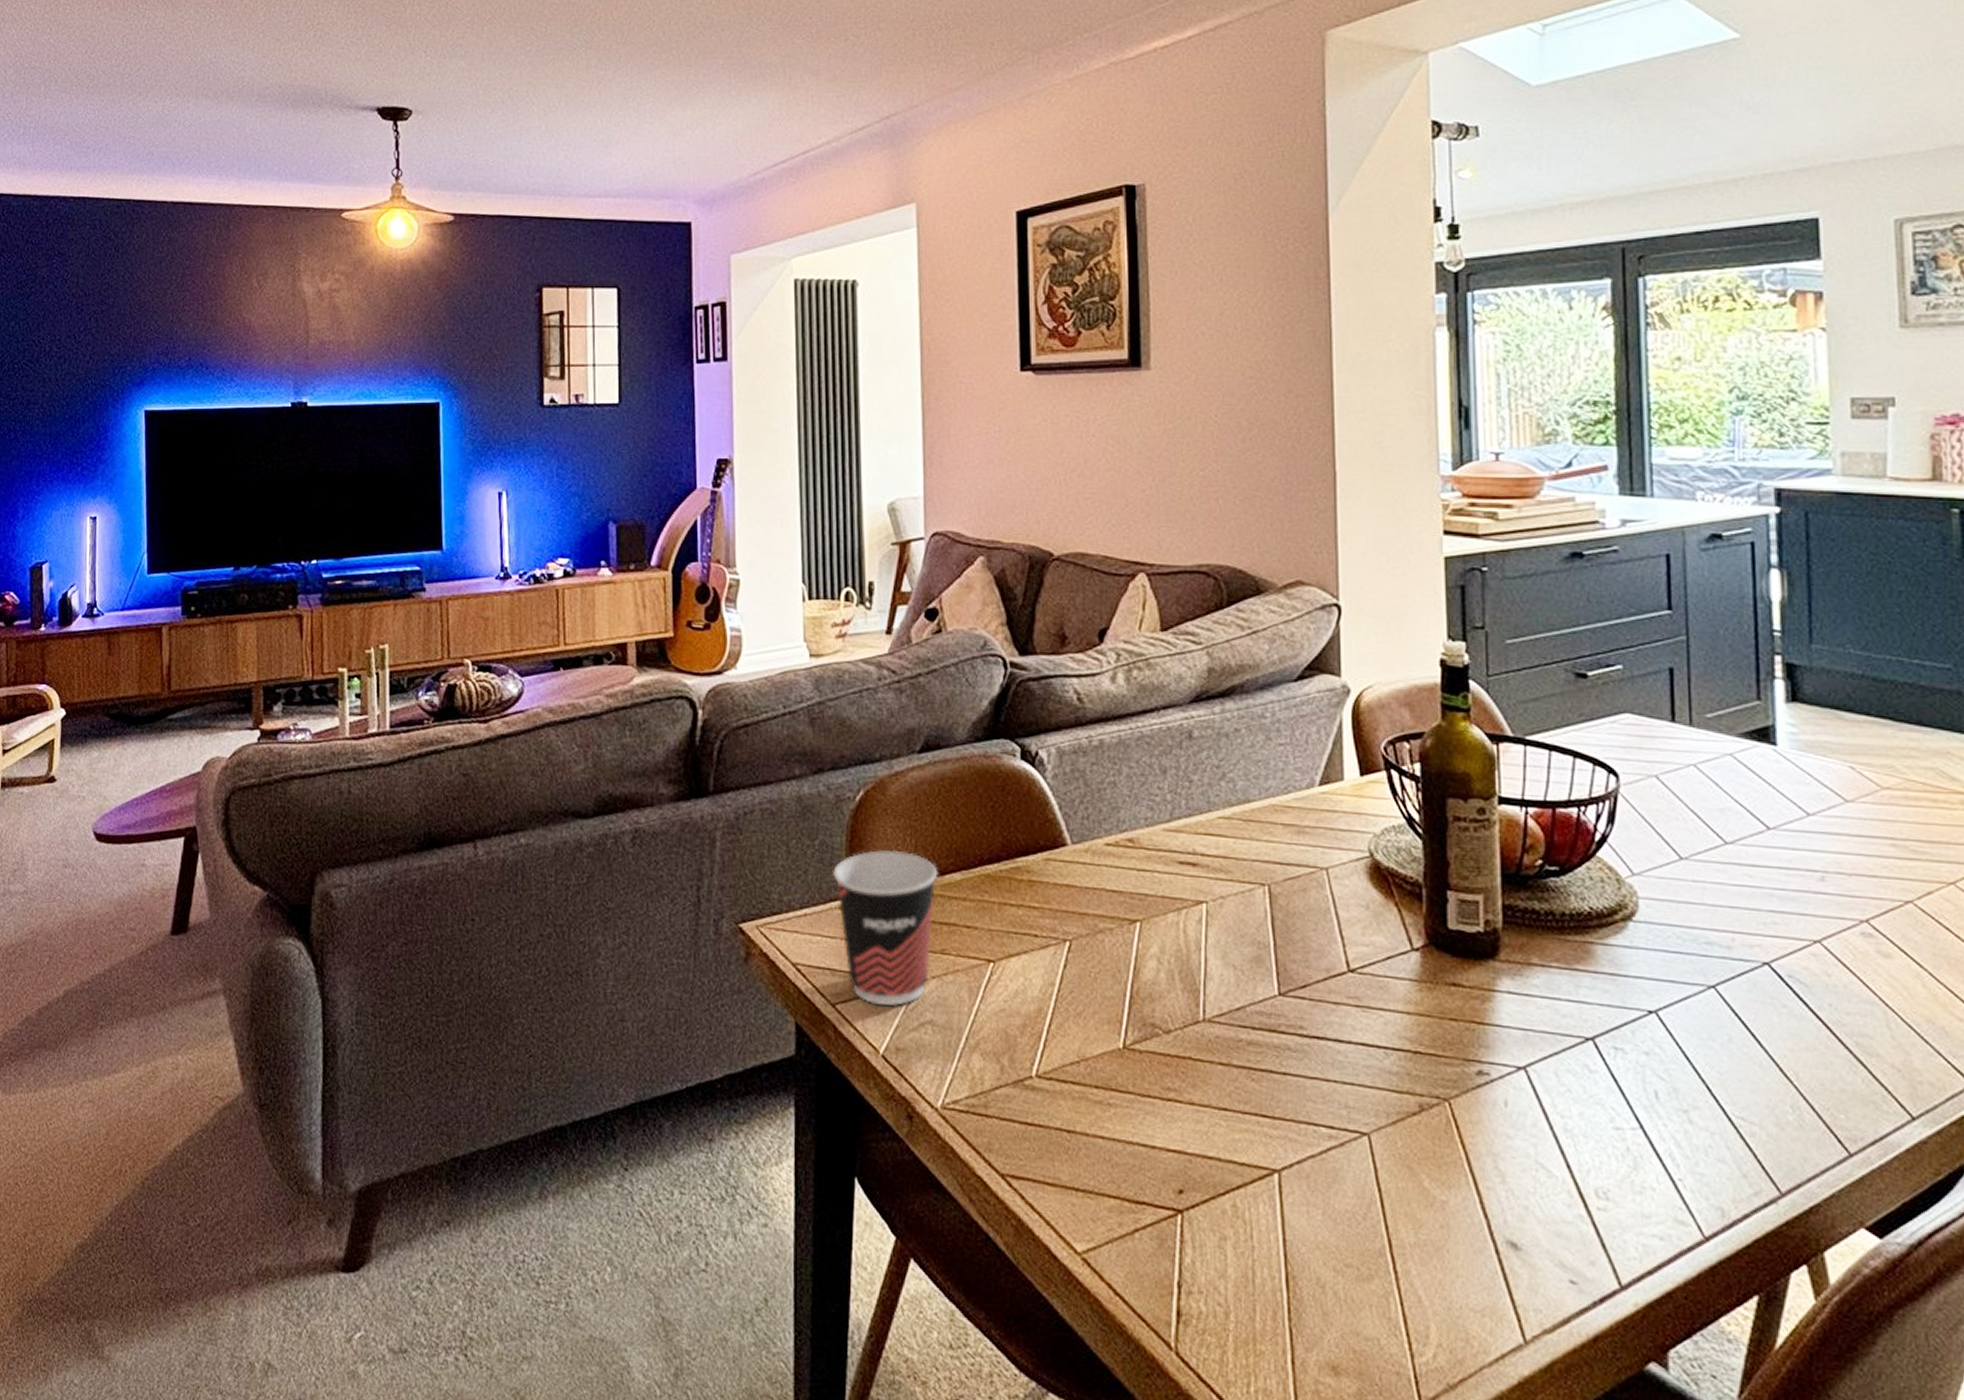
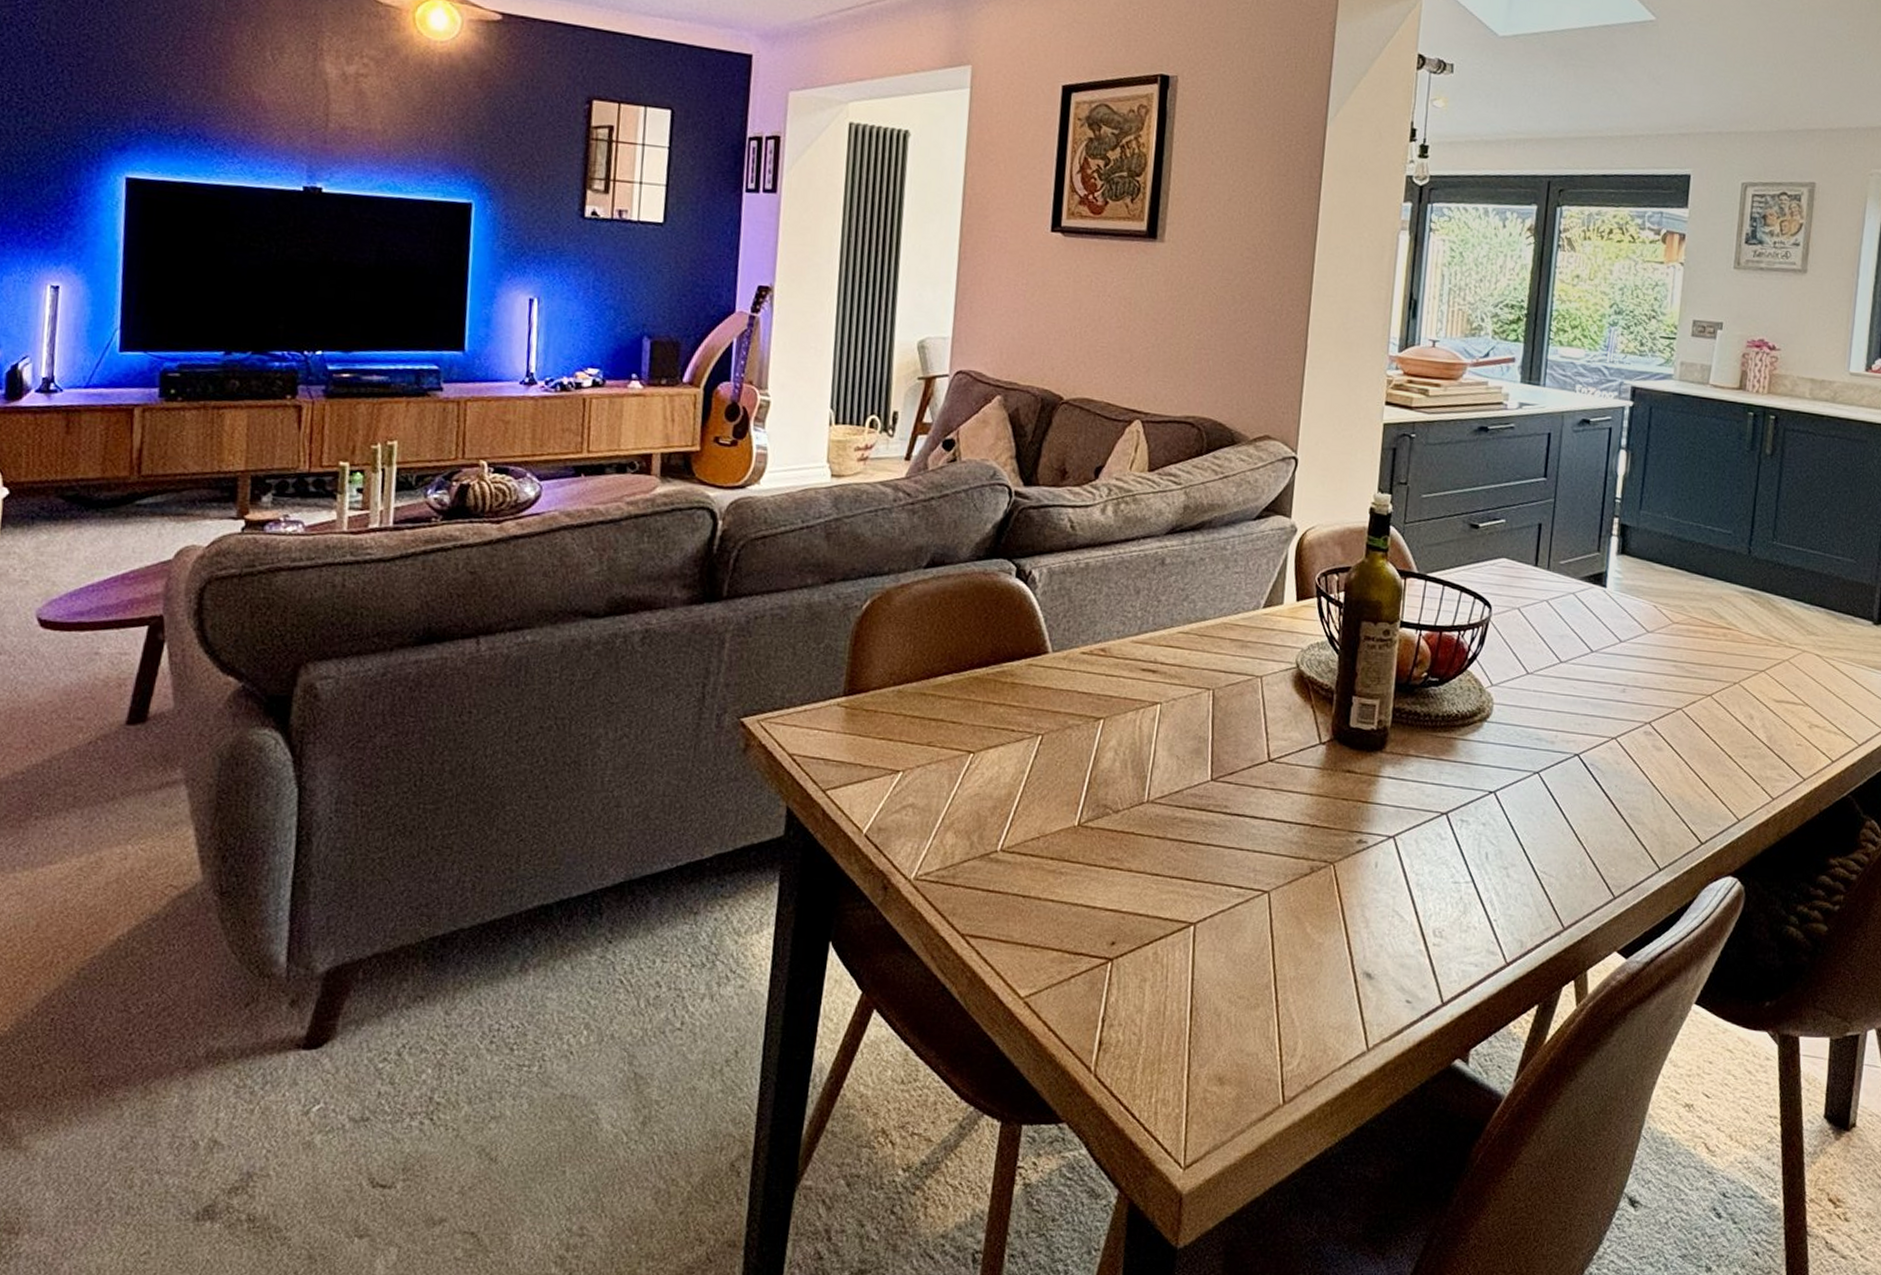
cup: present [832,850,938,1006] -> none [833,654,932,791]

